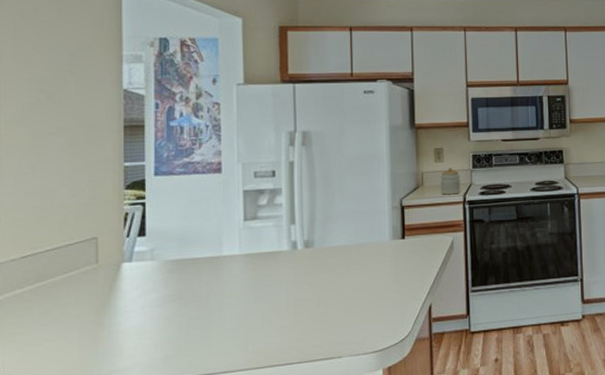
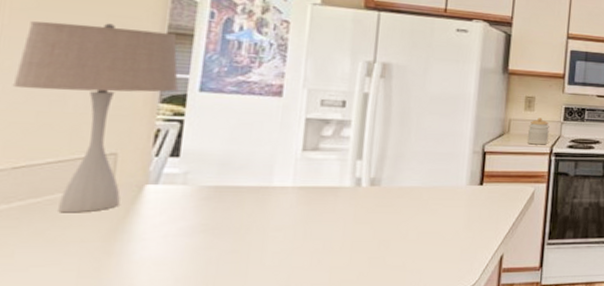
table lamp: none [13,124,138,293] -> present [12,21,179,213]

